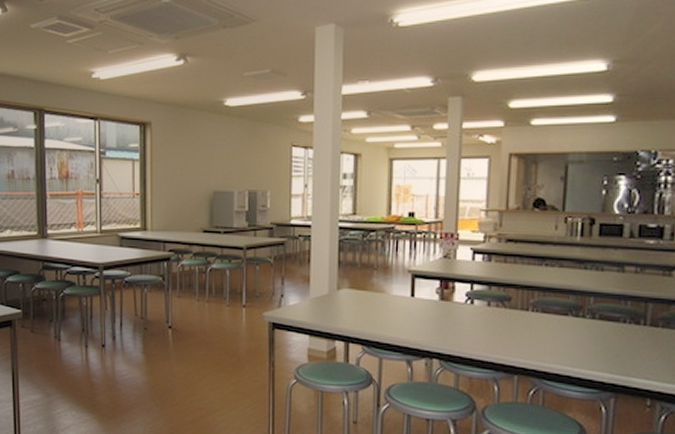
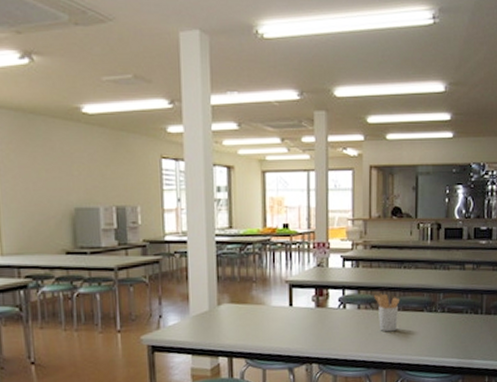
utensil holder: none [506,291,539,335] -> present [373,293,400,332]

